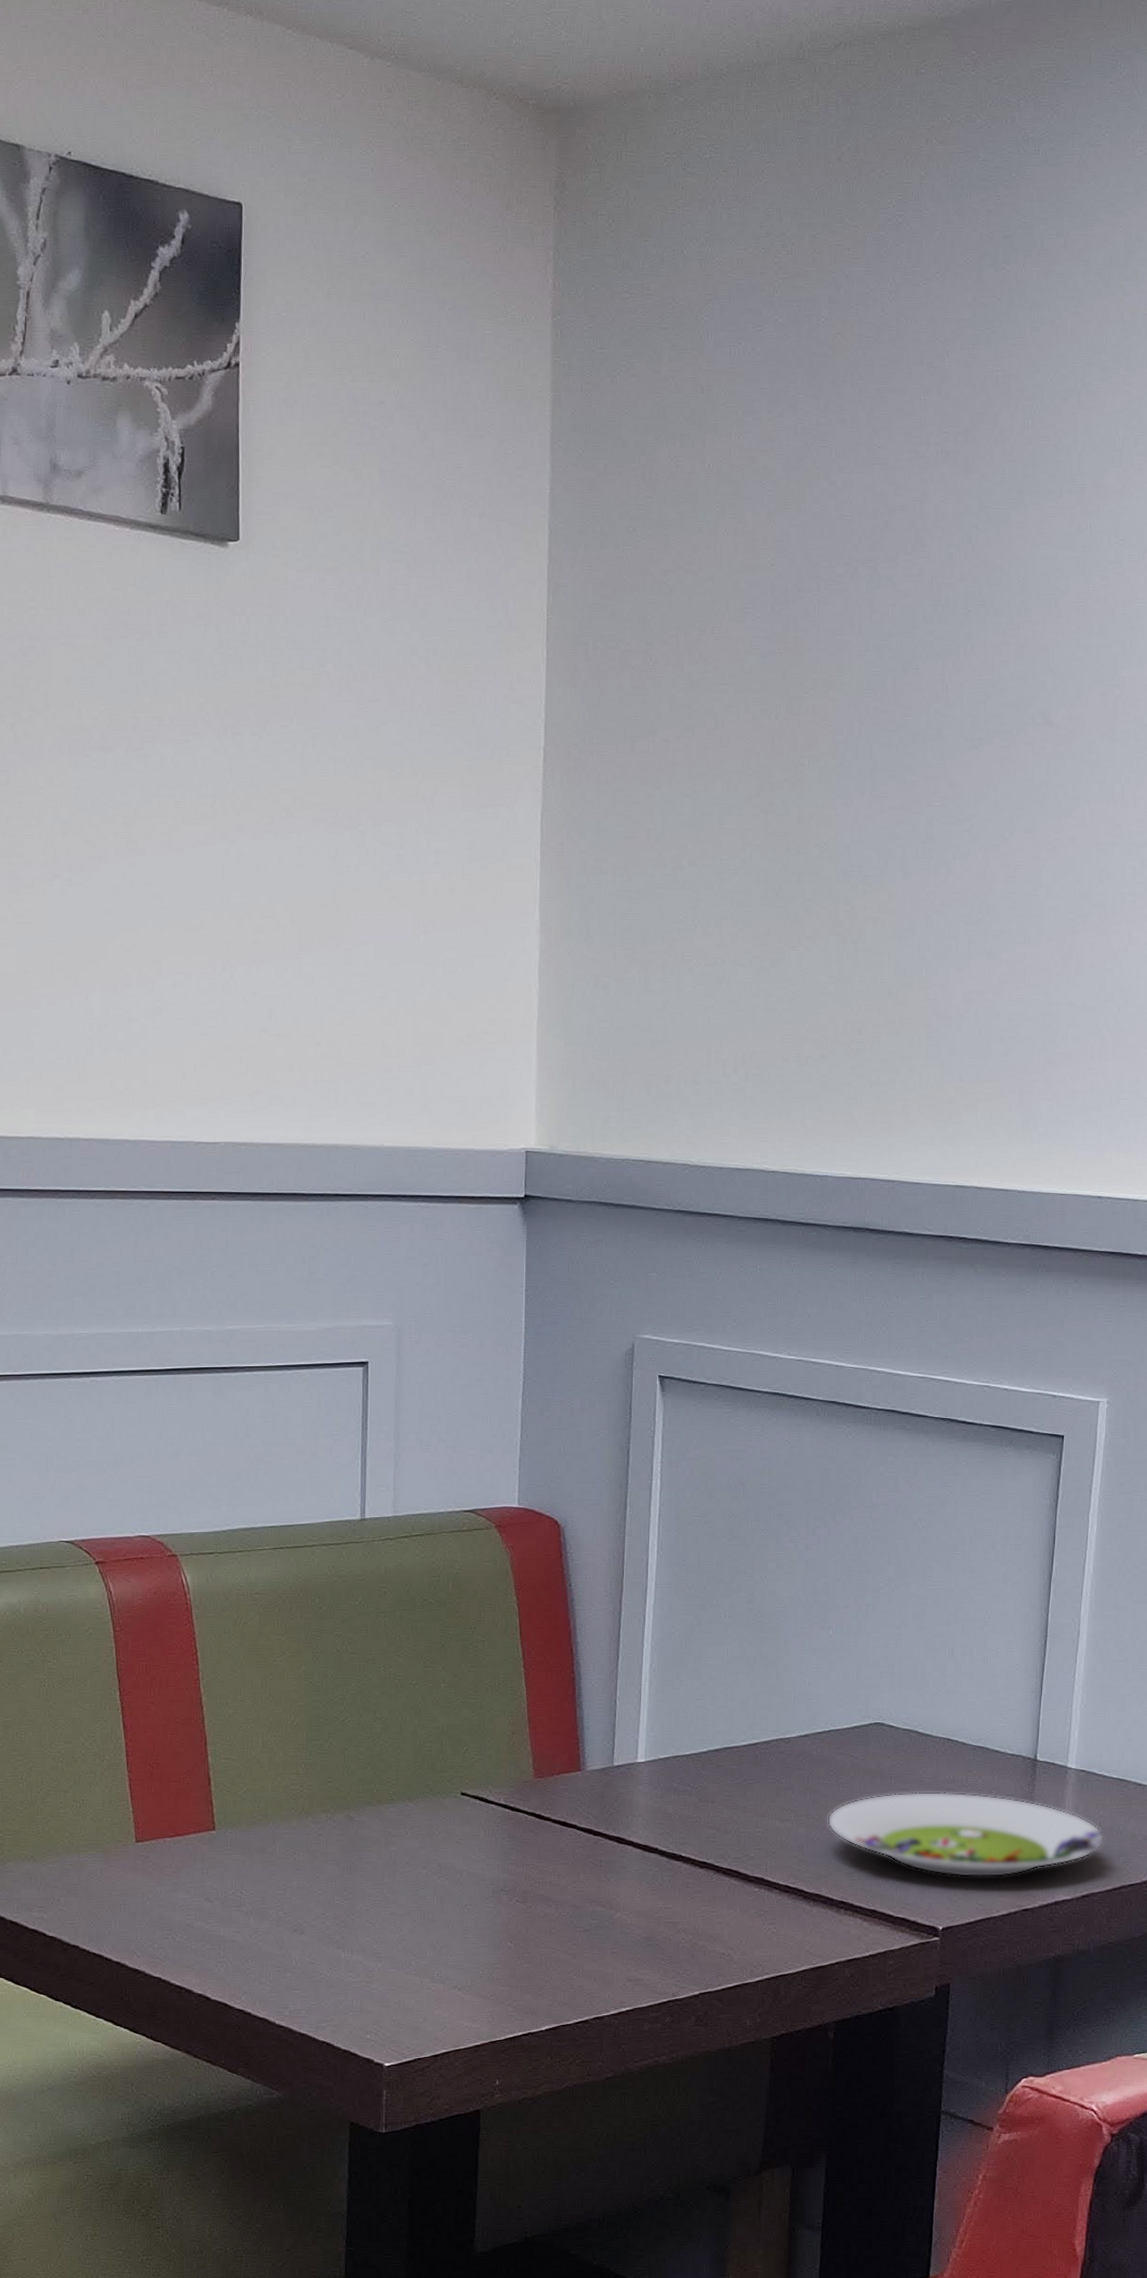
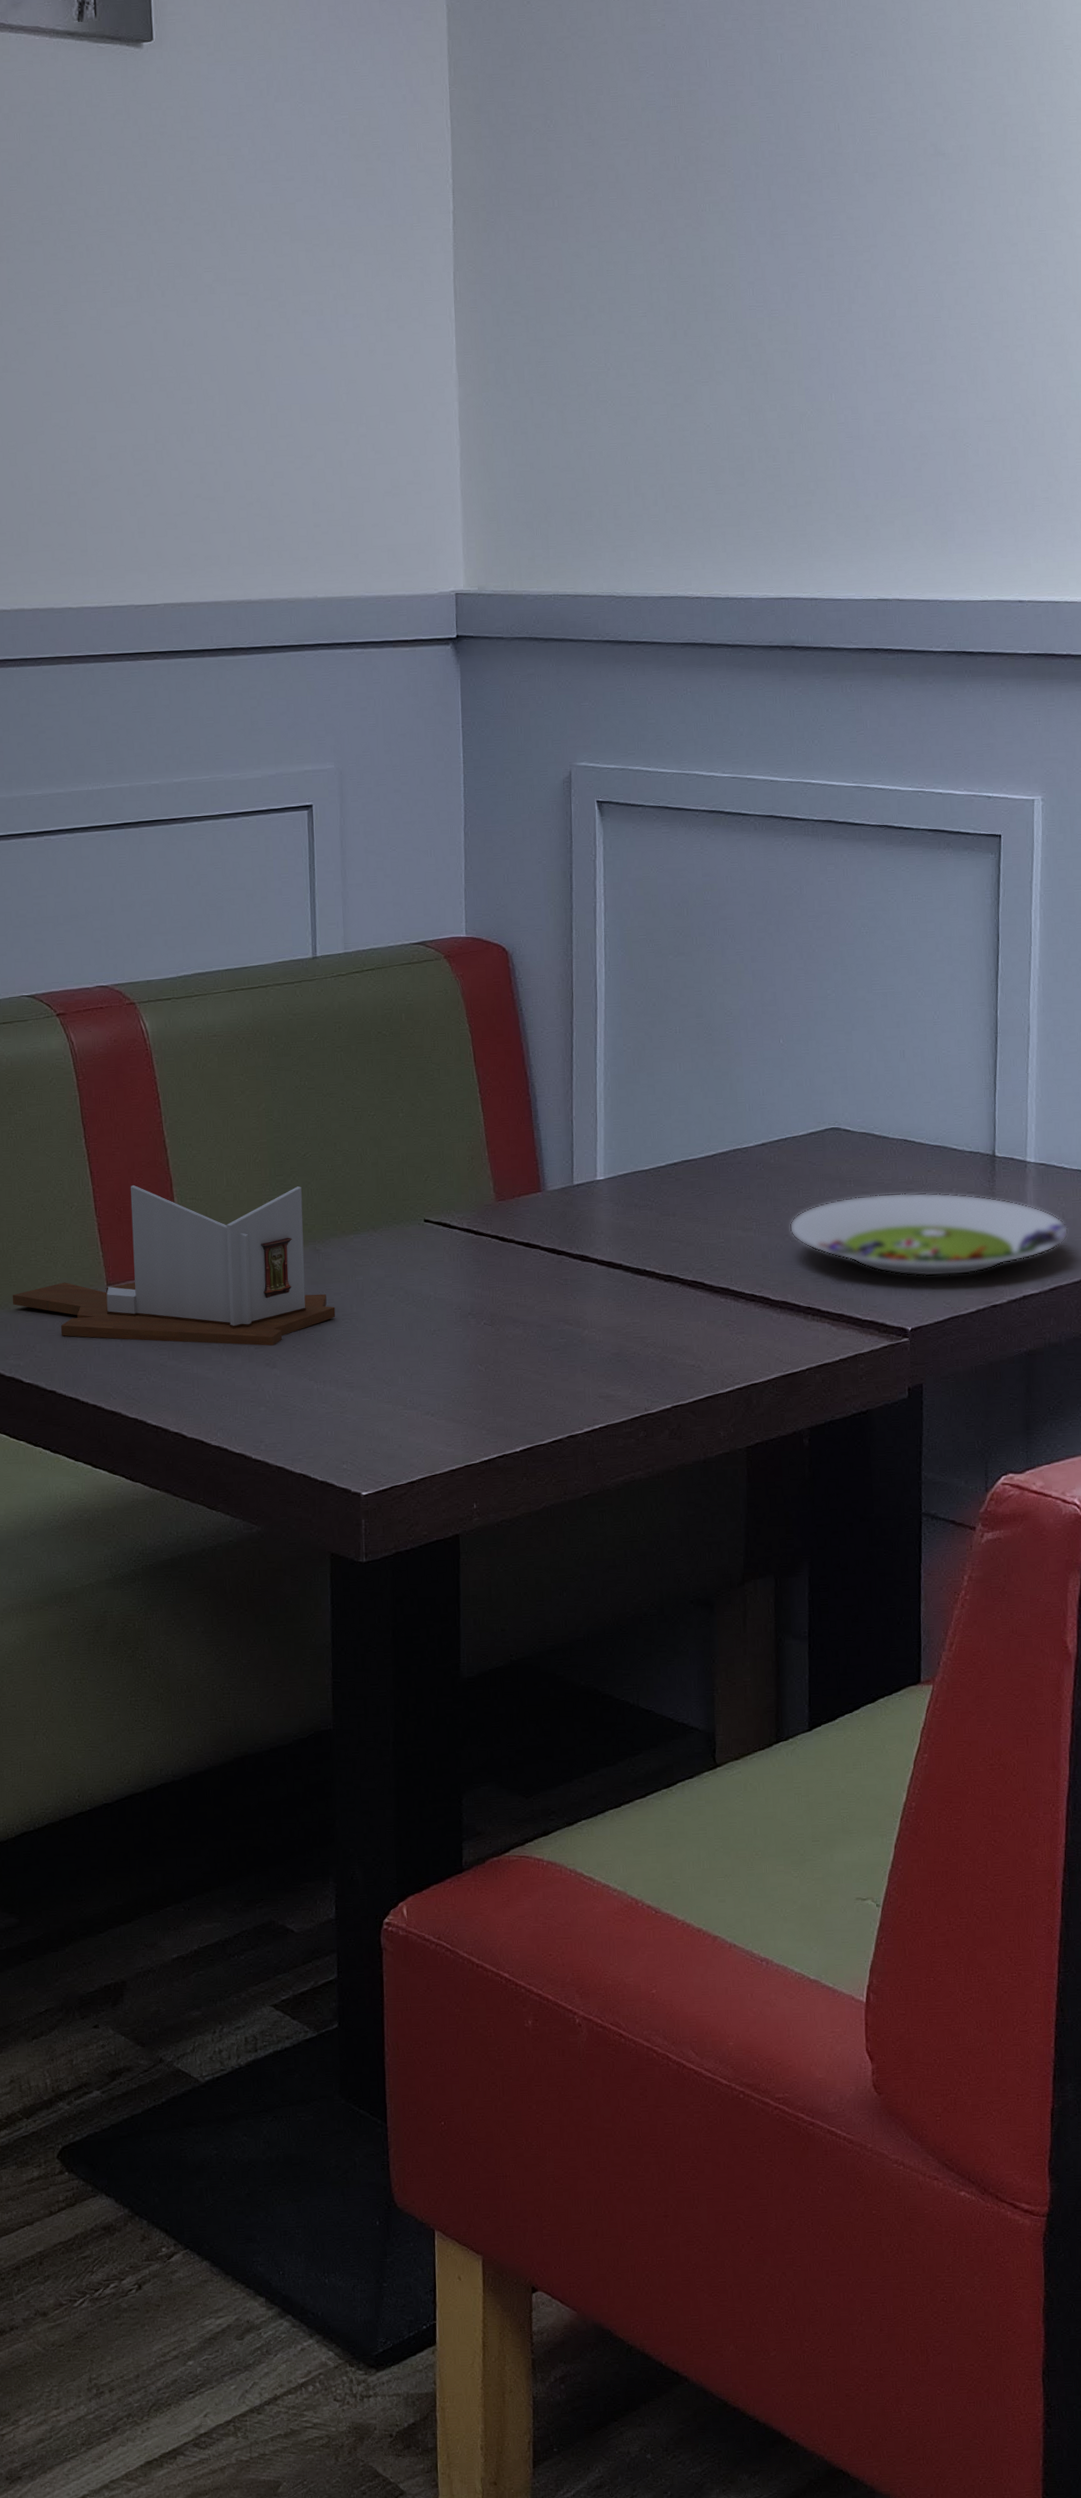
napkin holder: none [38,1742,367,1912] -> present [12,1185,336,1346]

